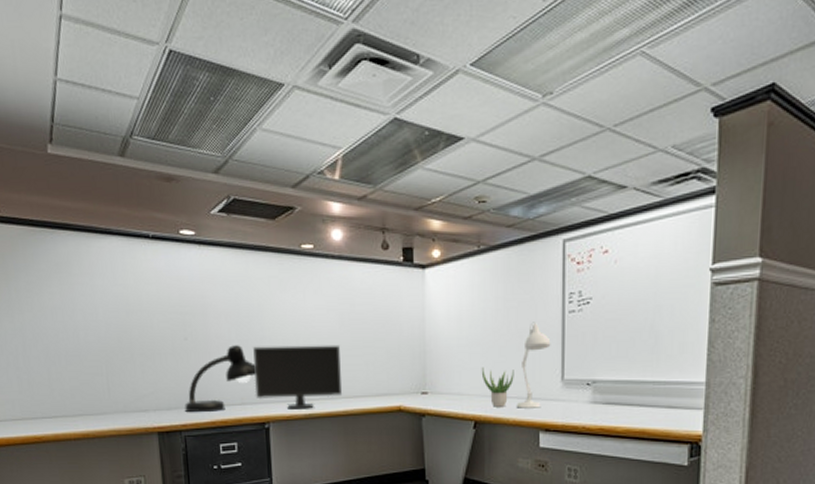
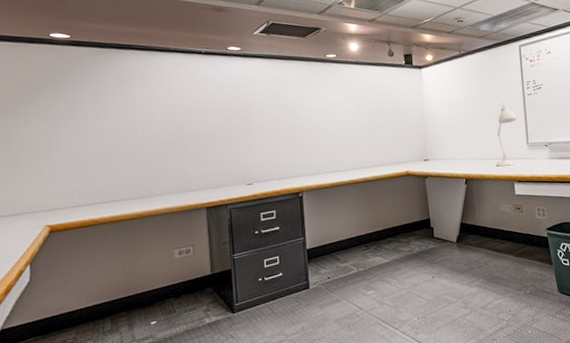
desk lamp: present [185,345,256,412] -> none [230,132,291,189]
monitor: present [253,344,342,409] -> none [288,127,361,180]
potted plant: present [481,367,514,407] -> none [468,138,493,167]

